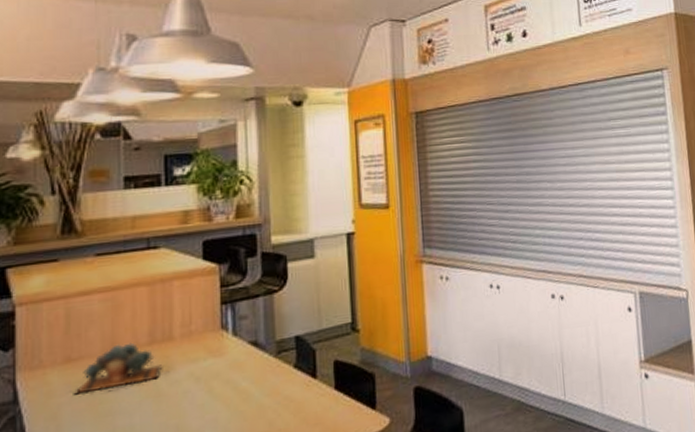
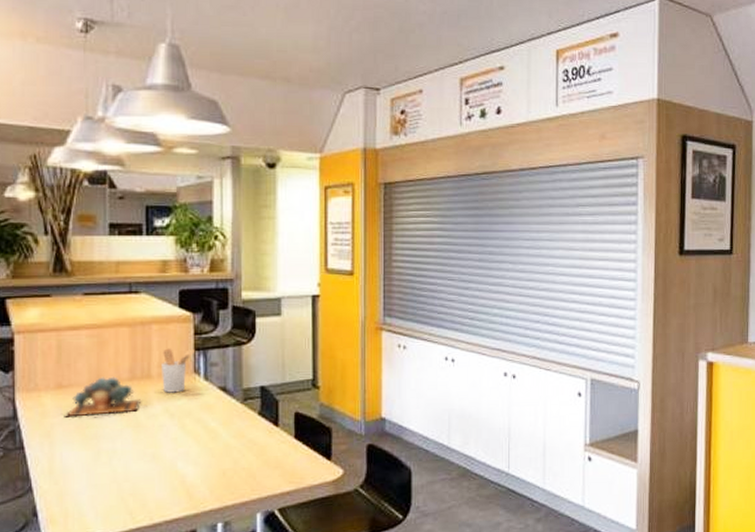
utensil holder: none [185,302,222,355] -> present [162,348,196,393]

